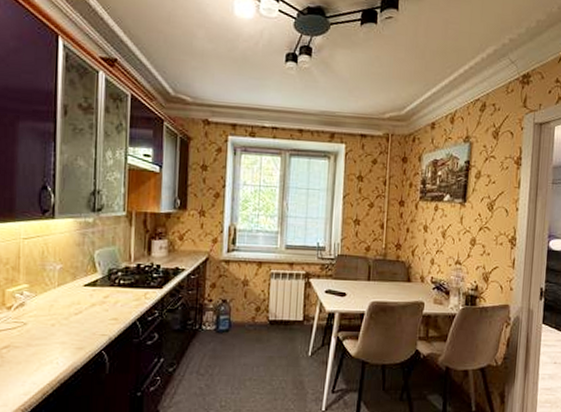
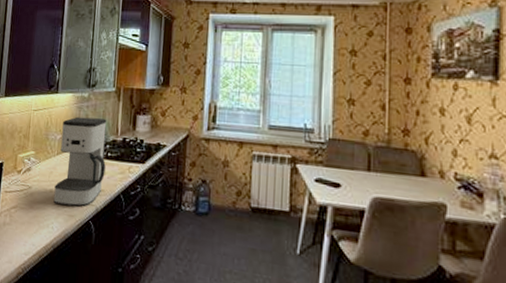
coffee maker: none [56,244,118,339] -> present [53,116,107,207]

